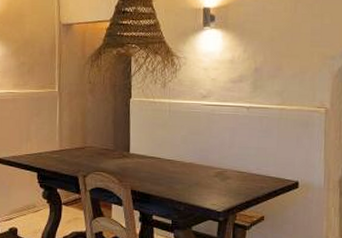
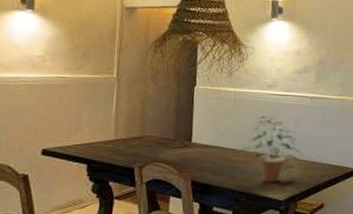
potted plant: none [177,127,240,193] -> present [241,116,302,182]

